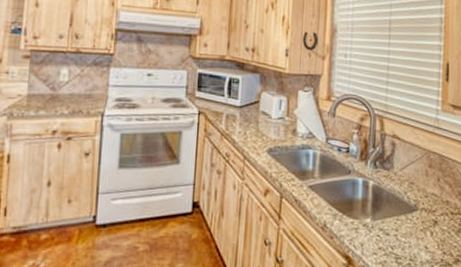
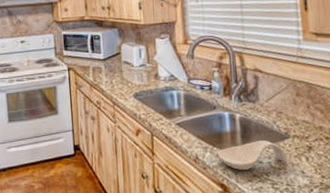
spoon rest: none [347,211,414,243] -> present [218,140,289,171]

